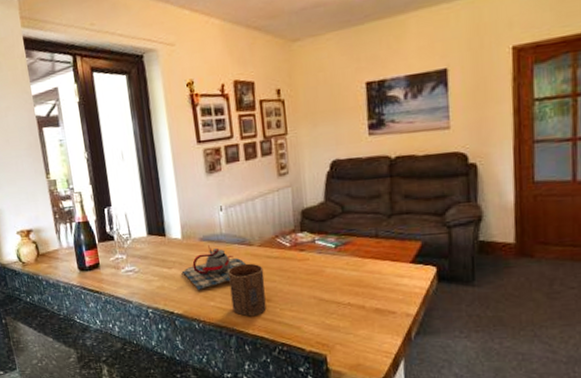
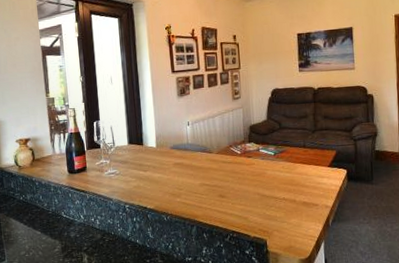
teapot: present [182,245,246,291] -> none [155,152,206,190]
cup: present [228,263,266,317] -> none [192,167,221,210]

